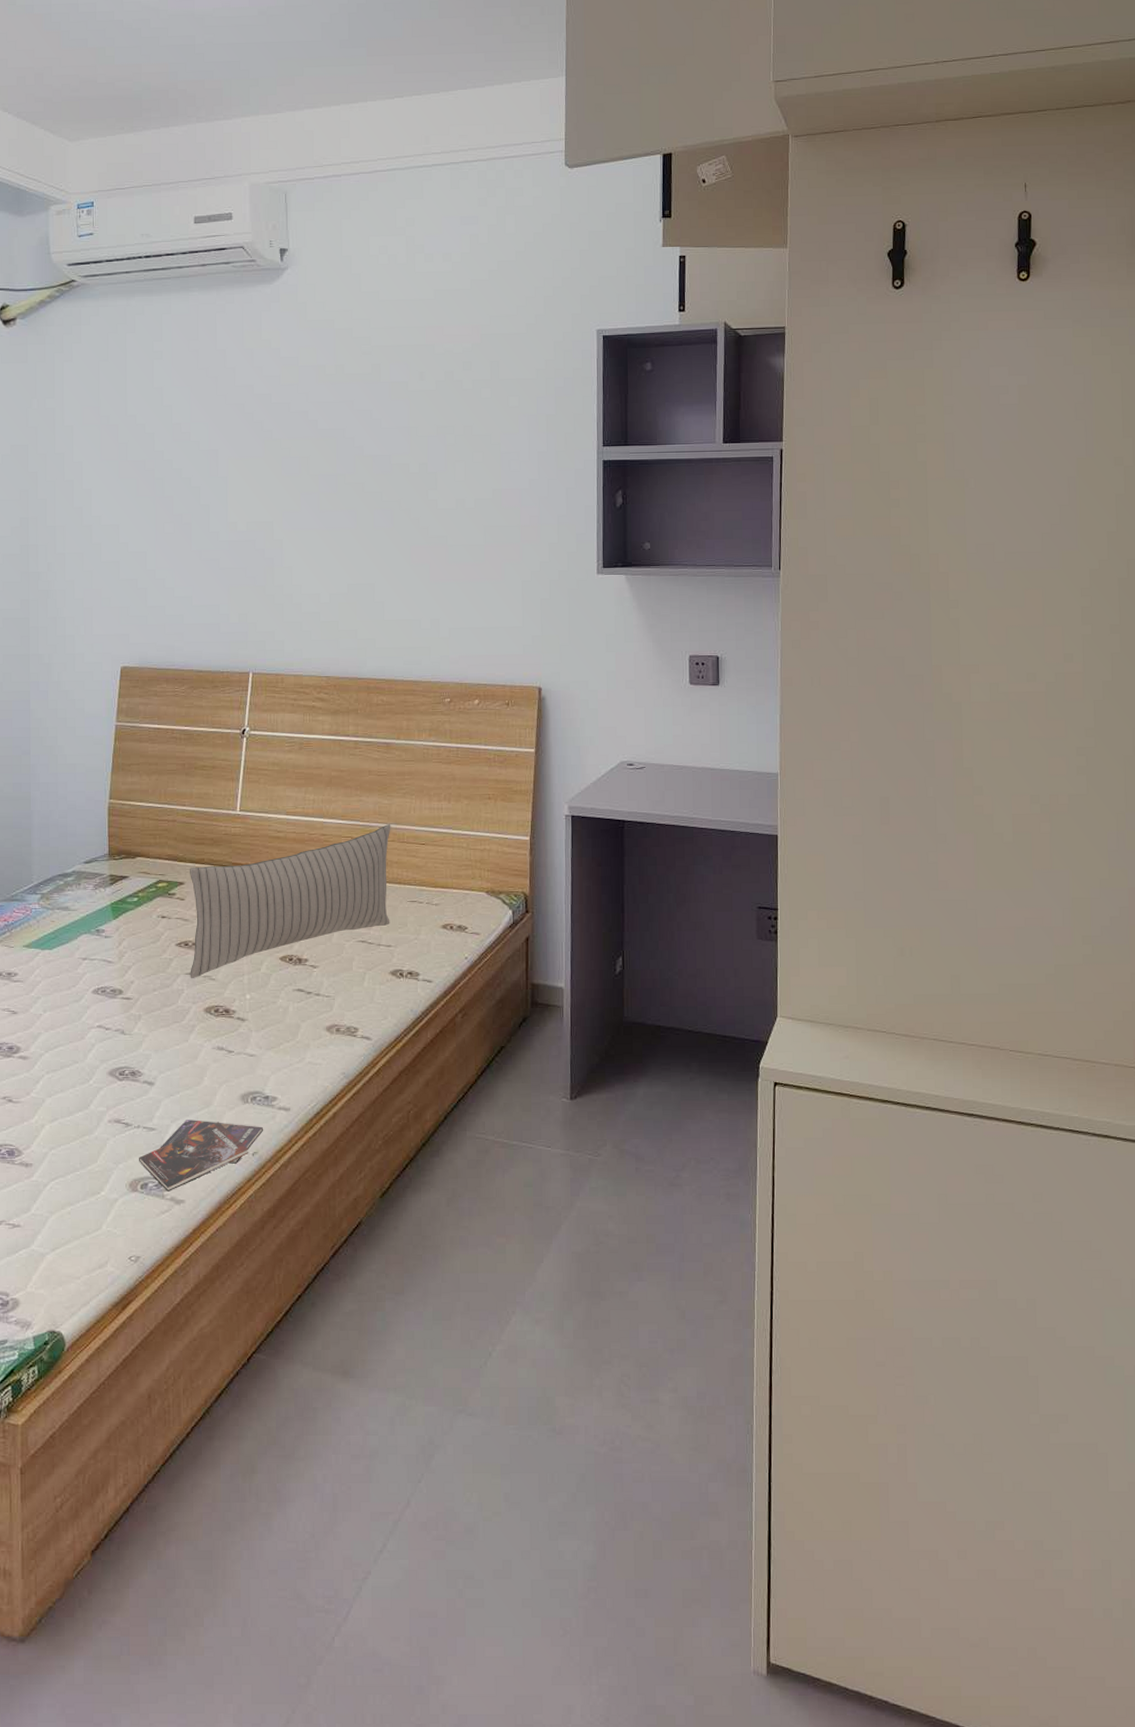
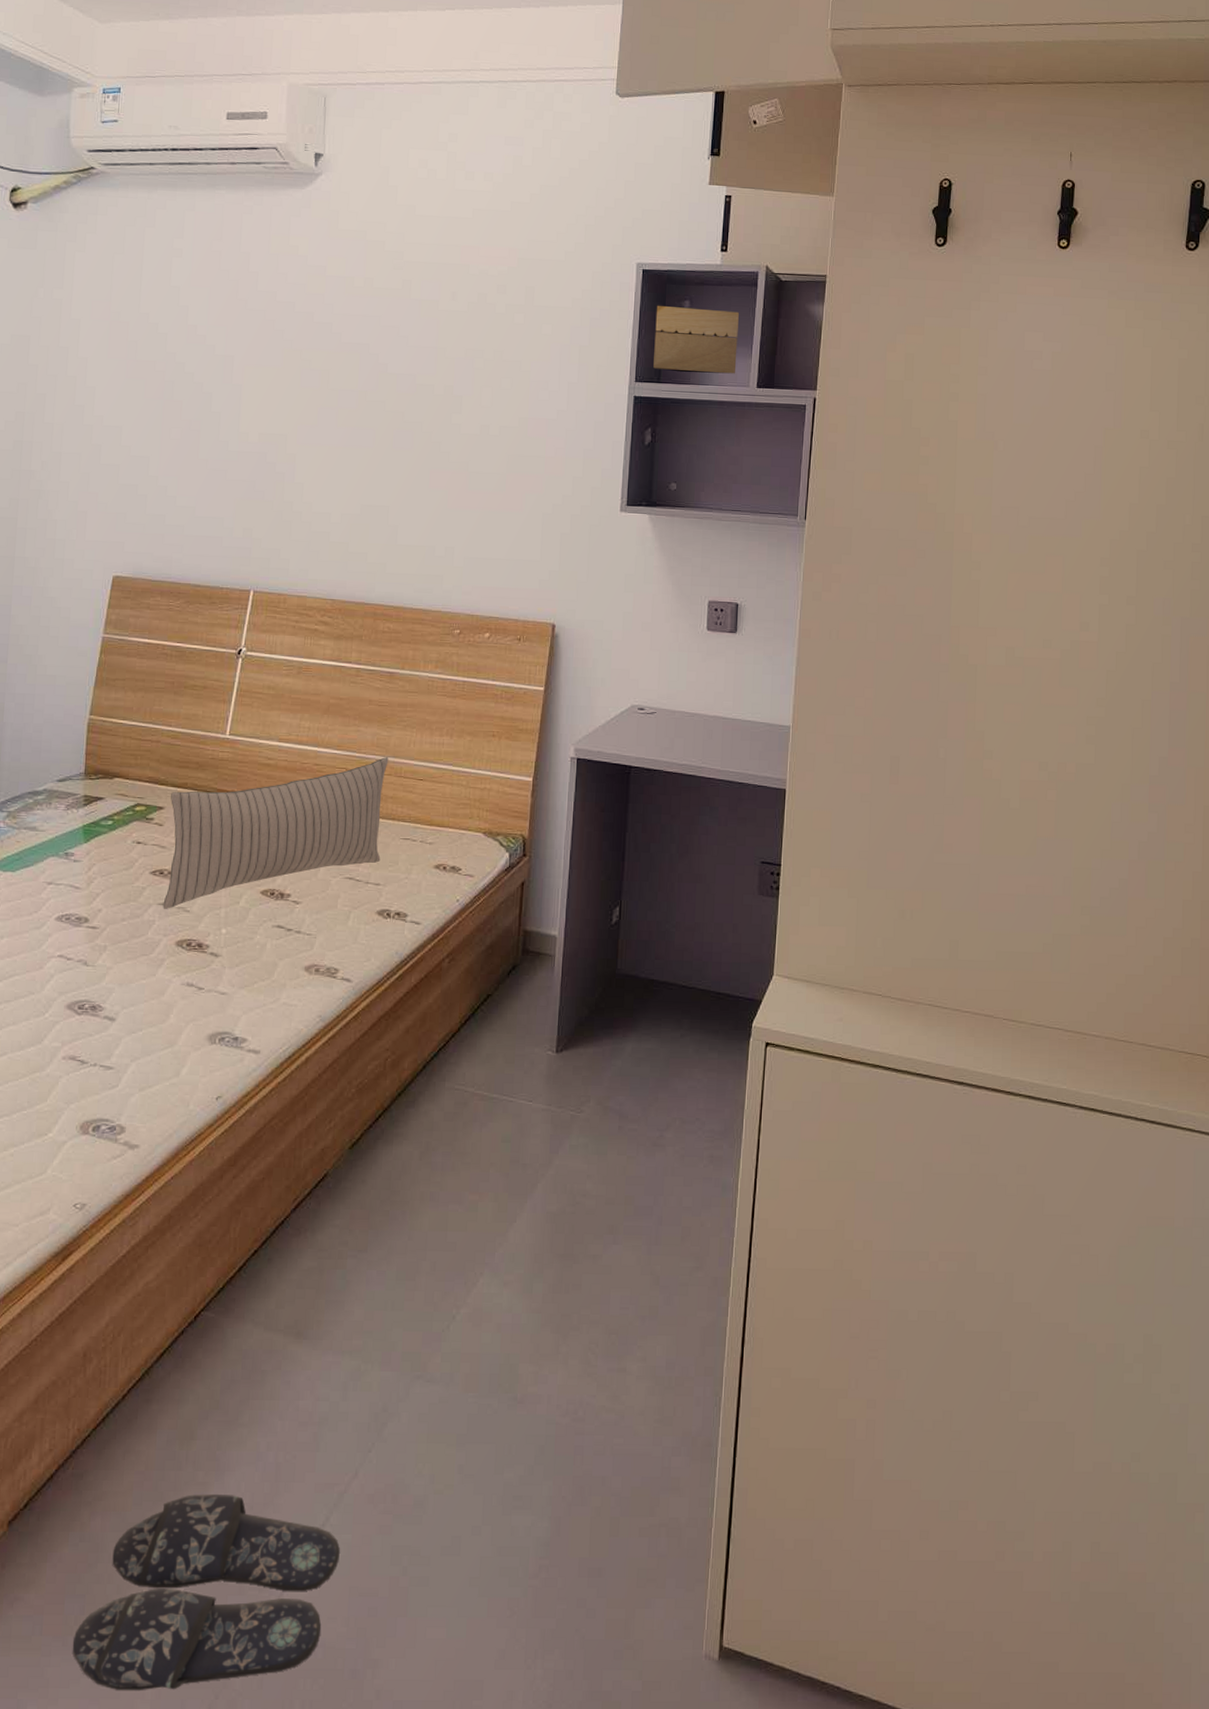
booklet: present [139,1120,263,1191] -> none [93,1059,229,1135]
slippers: none [159,1523,398,1706] -> present [73,1493,340,1691]
decorative box: none [619,369,702,434] -> present [653,305,739,374]

